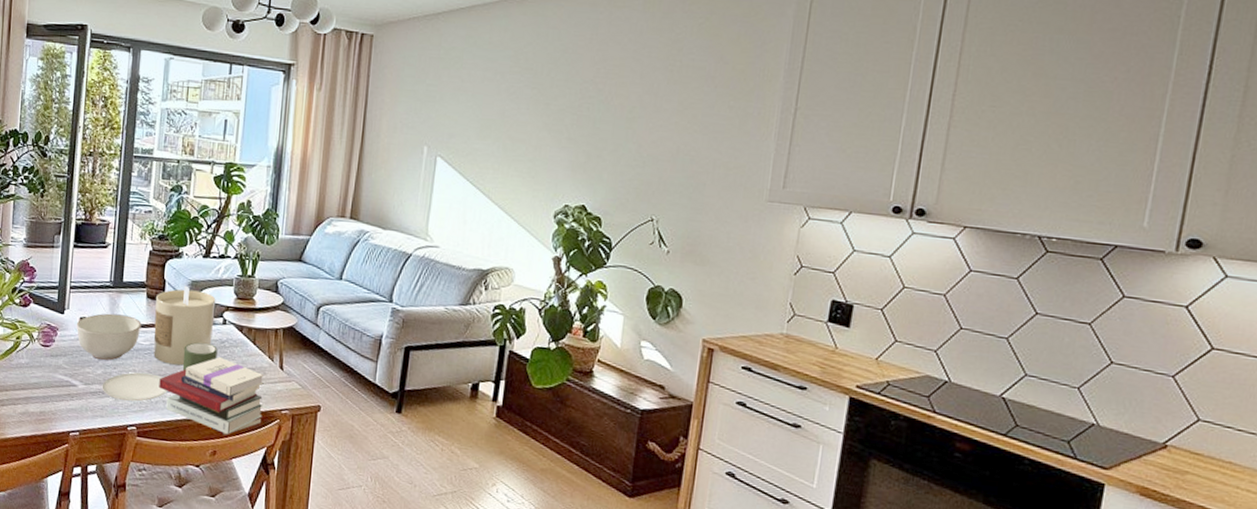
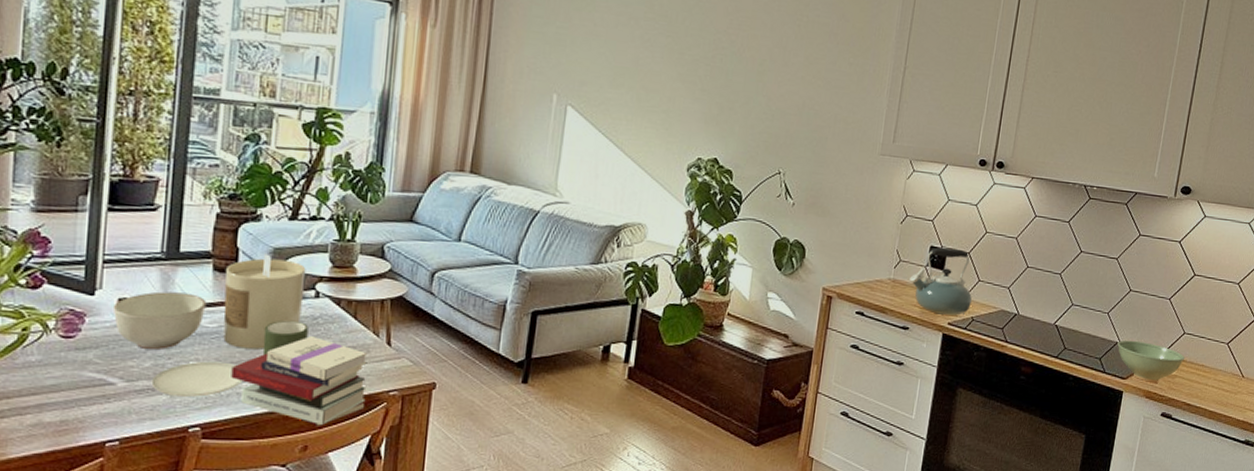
kettle: none [806,302,888,379] -> present [909,247,973,316]
bowl: none [1094,422,1202,478] -> present [1117,340,1185,383]

